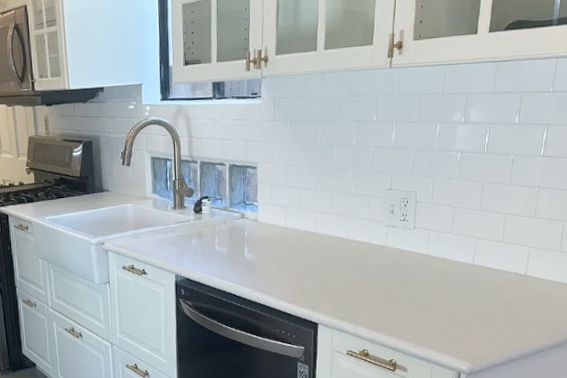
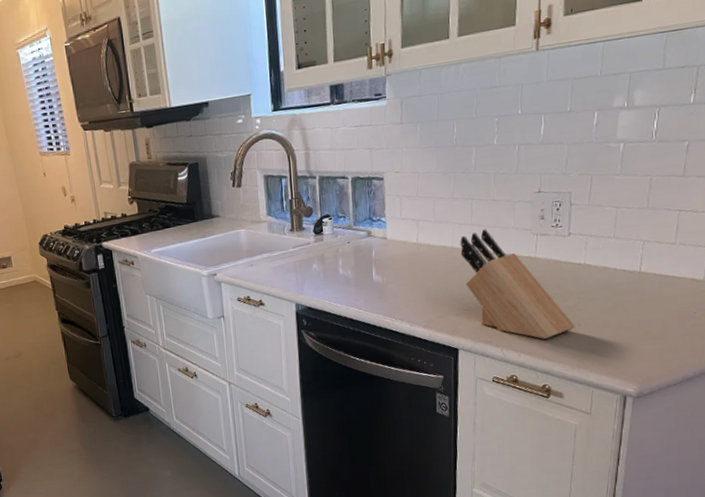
knife block: none [321,218,418,319] -> present [460,229,575,339]

